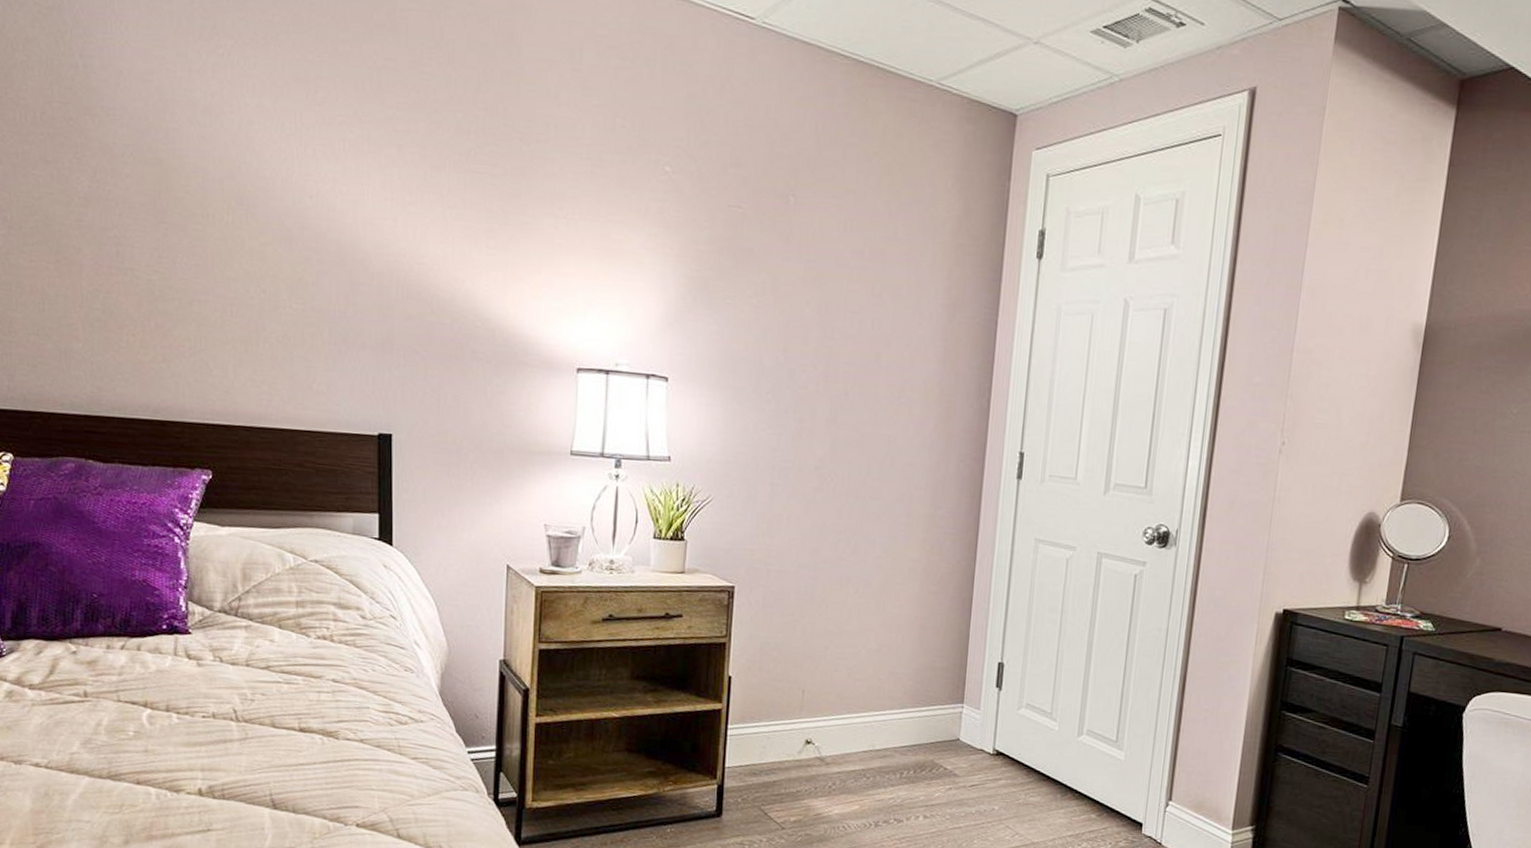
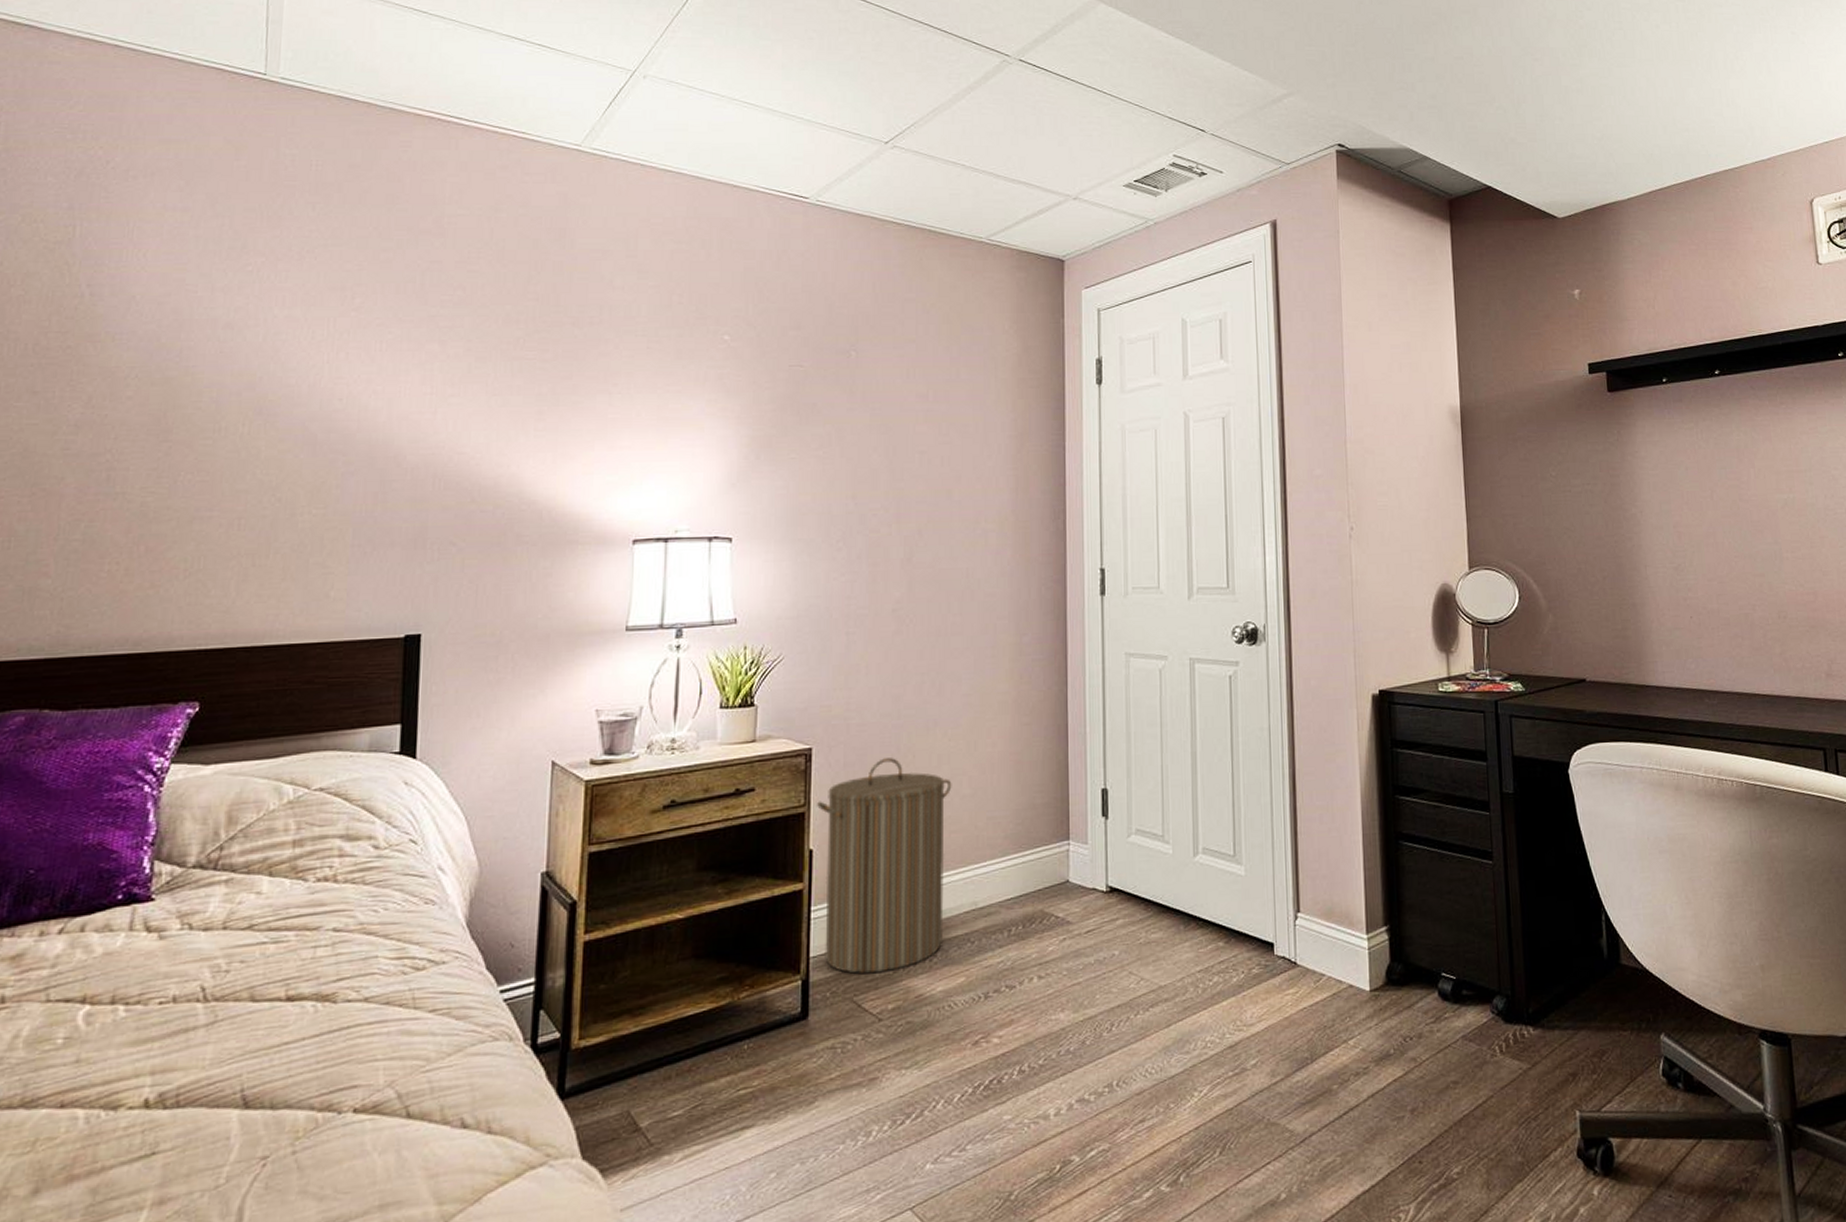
laundry hamper: none [737,605,860,790] -> present [817,758,952,974]

